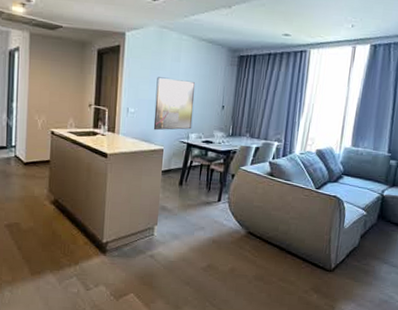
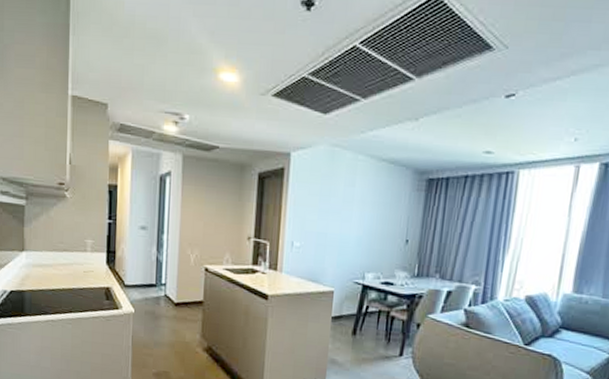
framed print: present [153,77,195,131] -> none [322,205,373,269]

